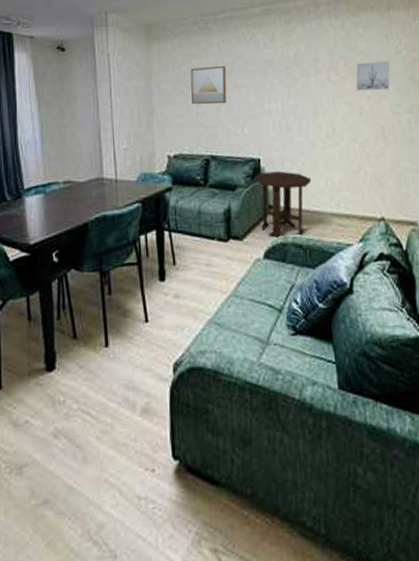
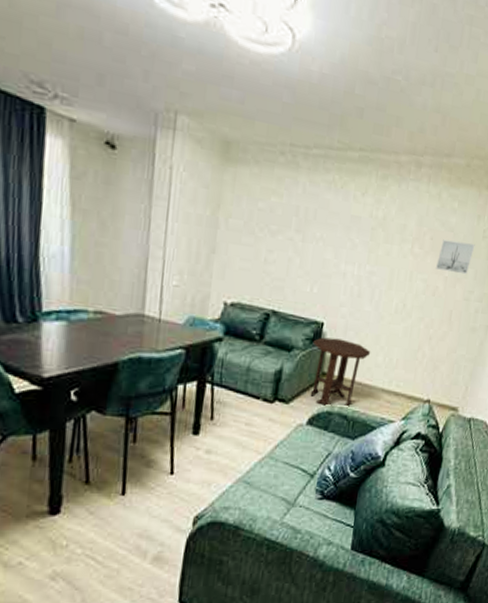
wall art: present [190,65,227,105] -> none [261,206,308,256]

